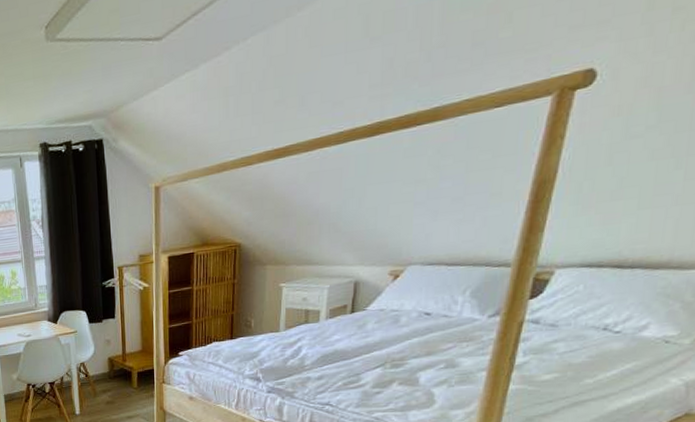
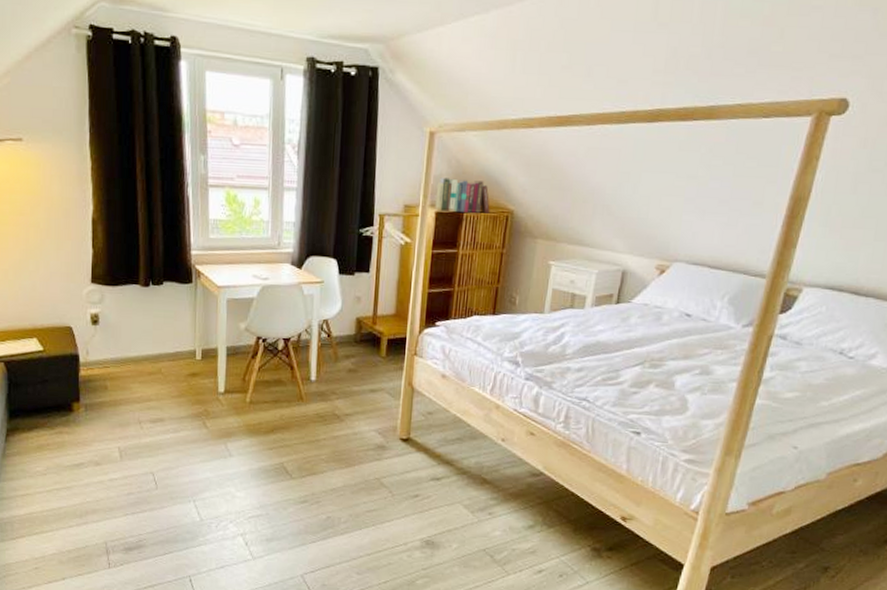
books: none [166,222,218,256] -> present [435,177,490,213]

